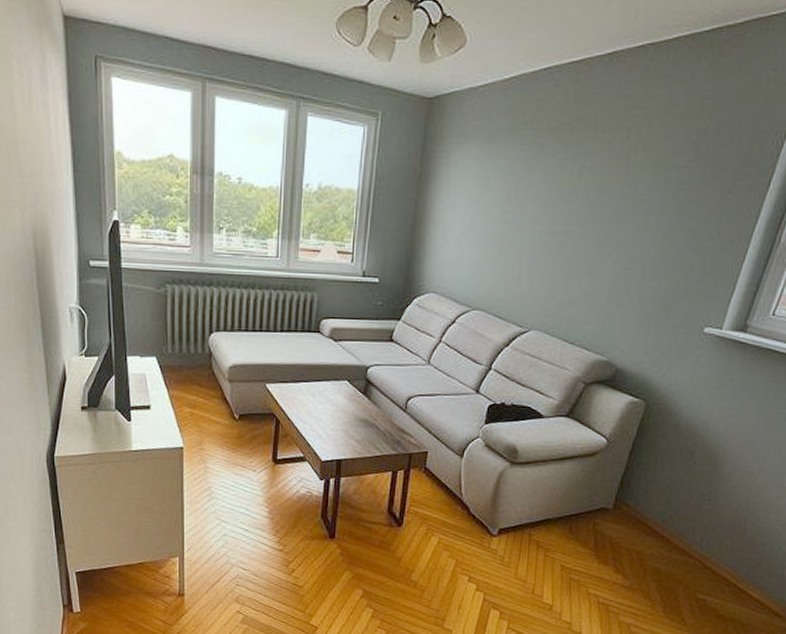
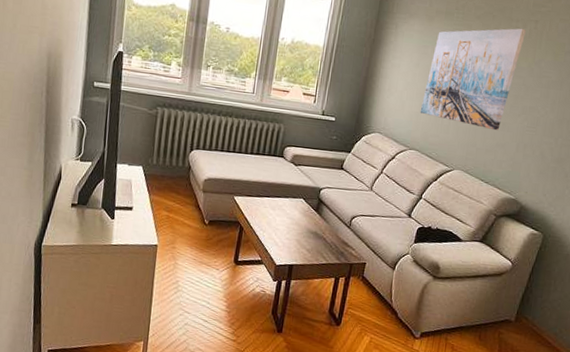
wall art: none [483,140,615,277] -> present [420,28,526,131]

